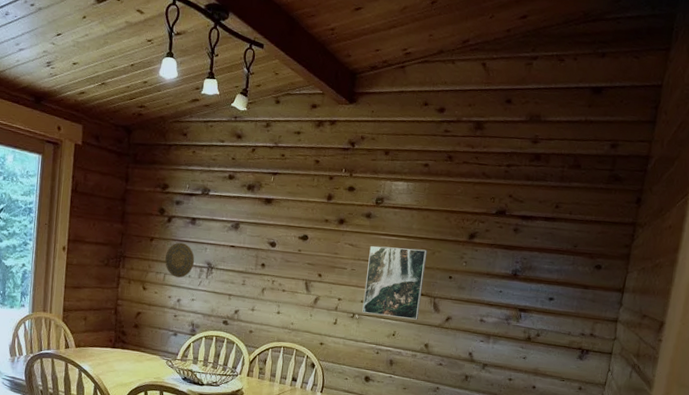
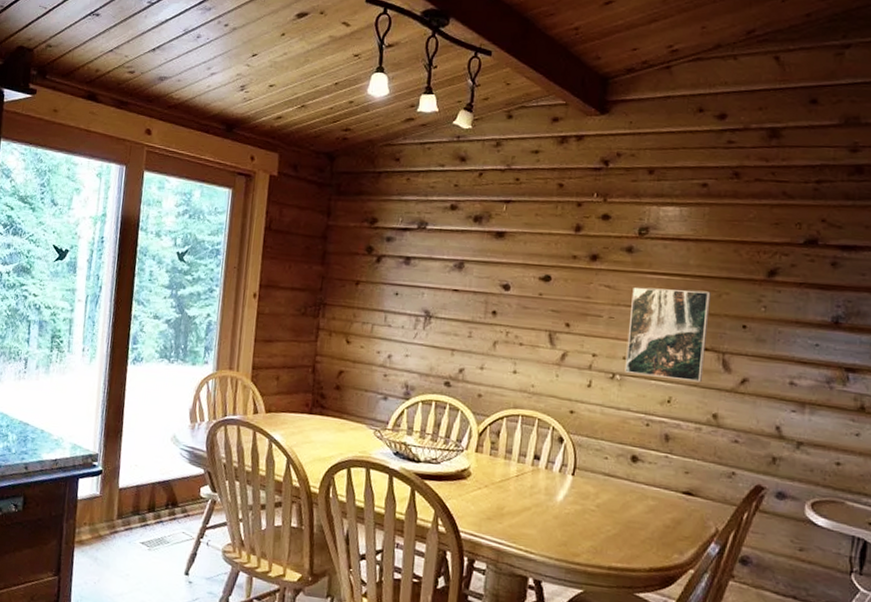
decorative plate: present [164,242,195,278] -> none [372,286,410,329]

